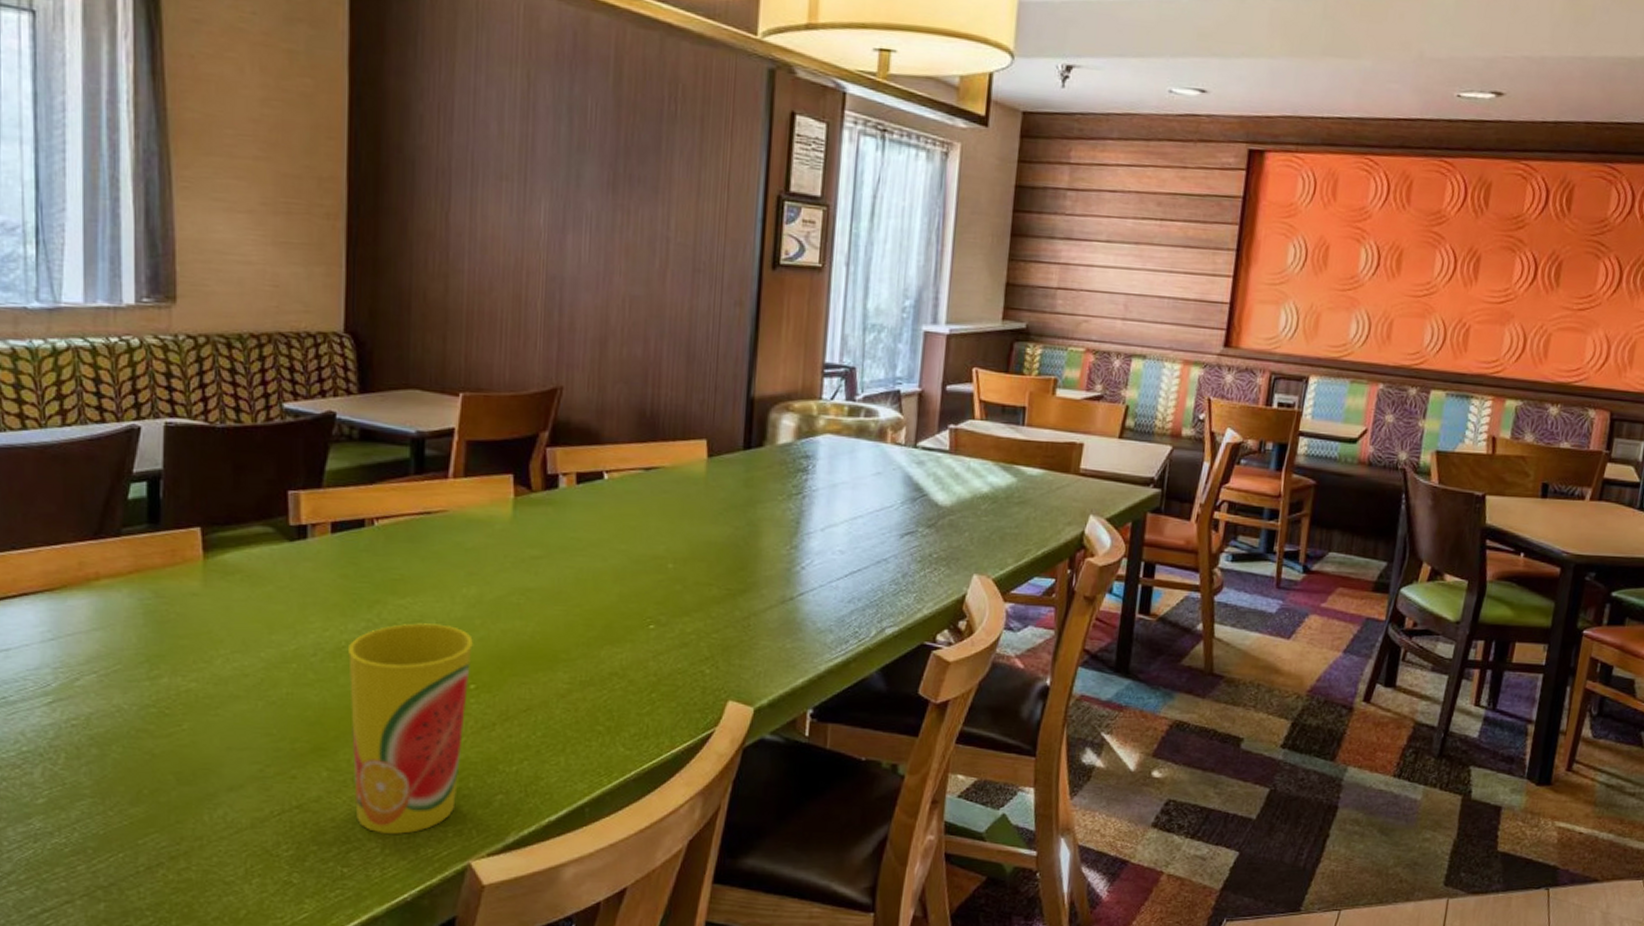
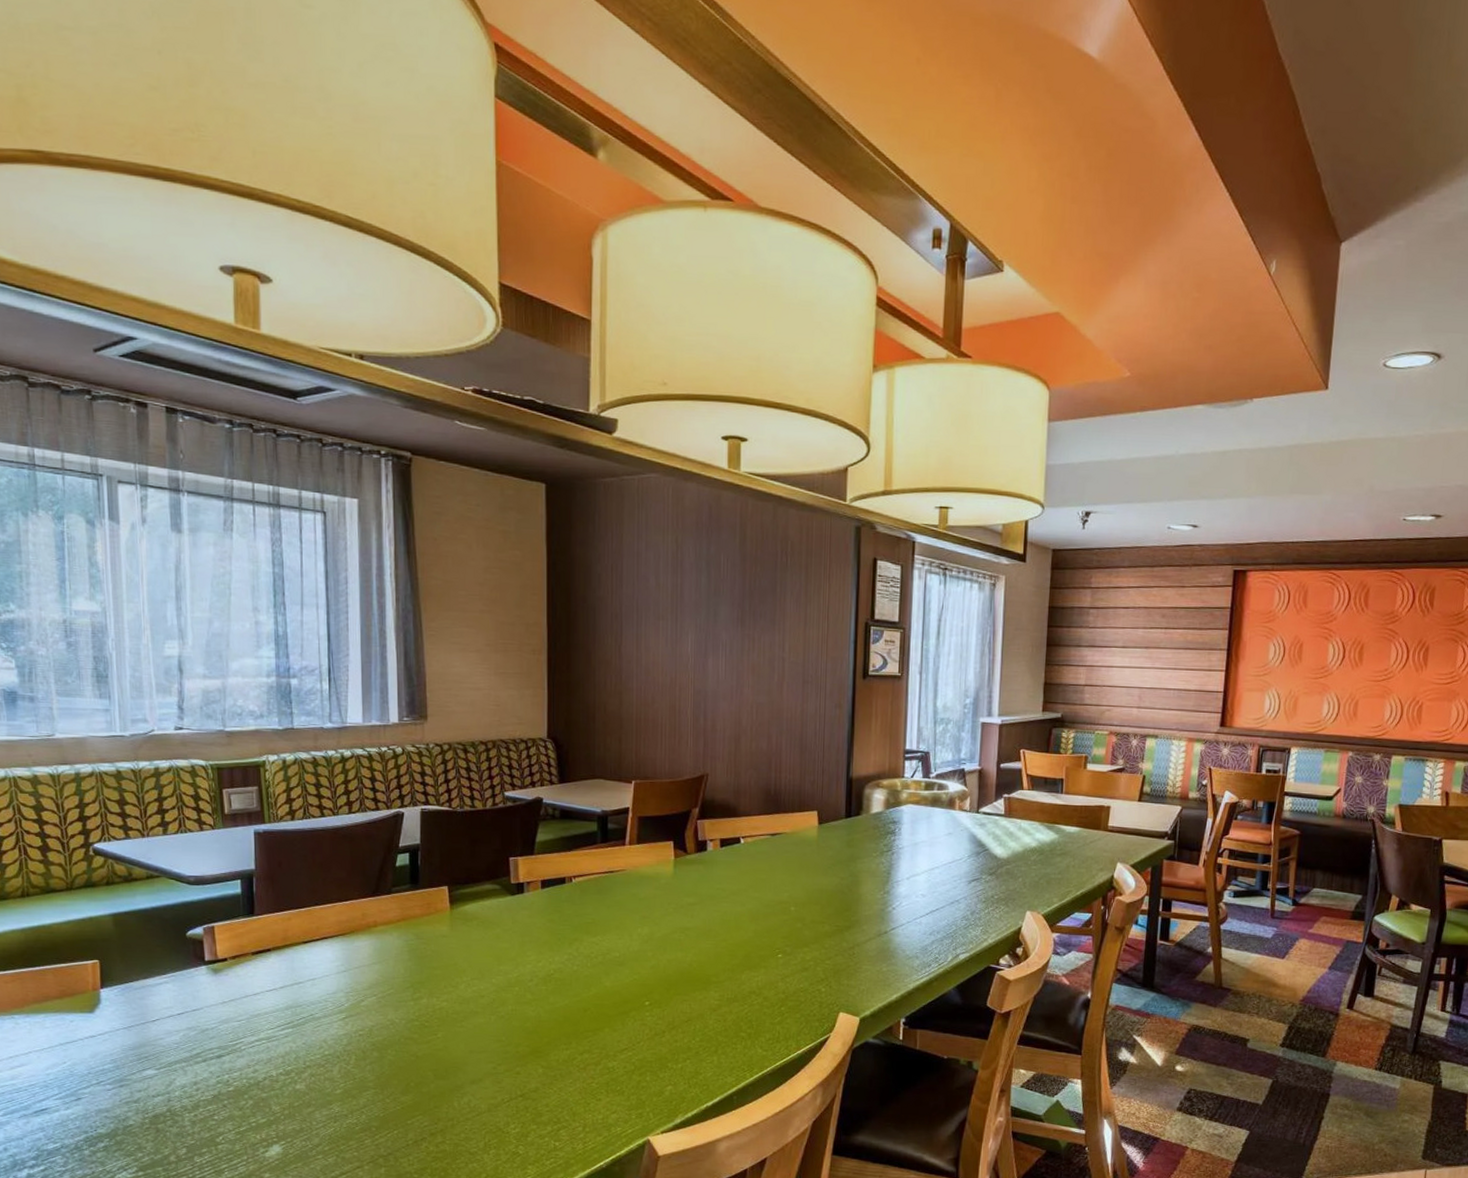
cup: present [348,623,473,834] -> none [556,955,647,1116]

